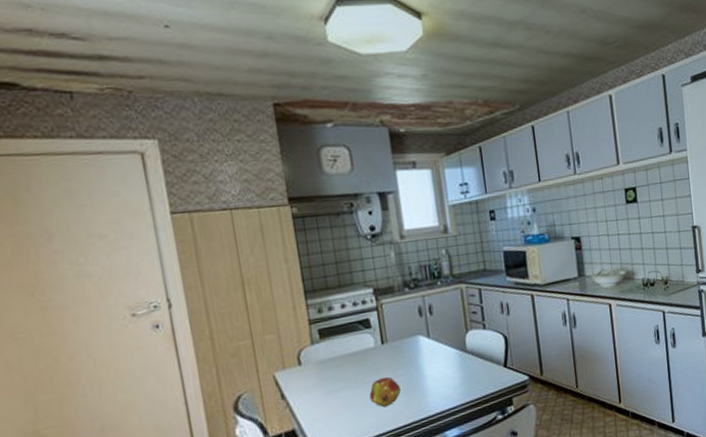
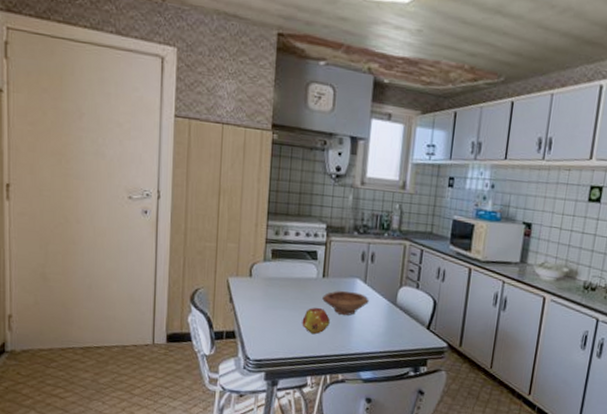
bowl: none [386,350,437,378] -> present [322,290,369,316]

